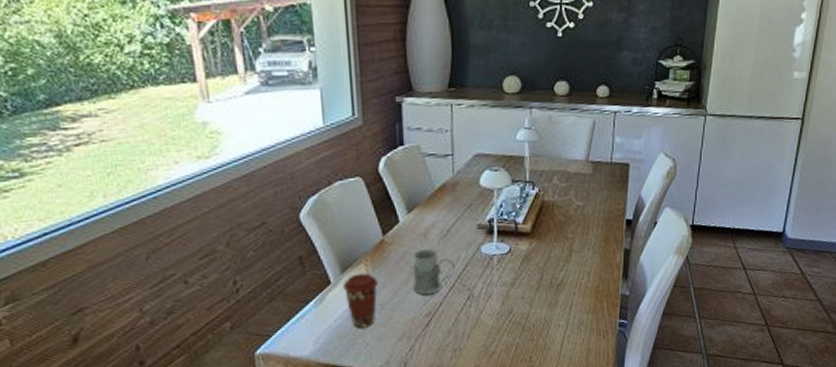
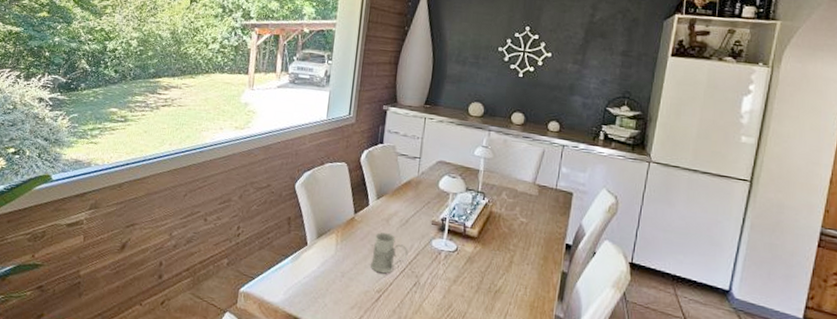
coffee cup: present [342,273,379,328] -> none [315,241,344,290]

